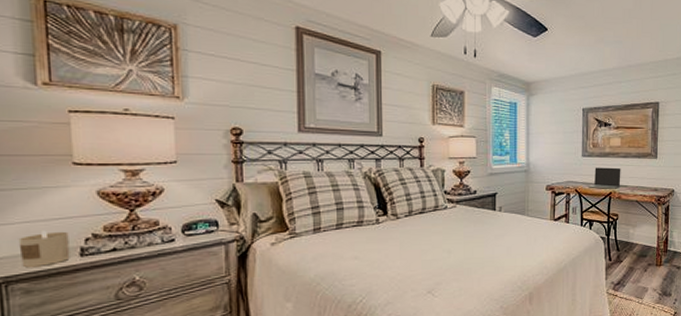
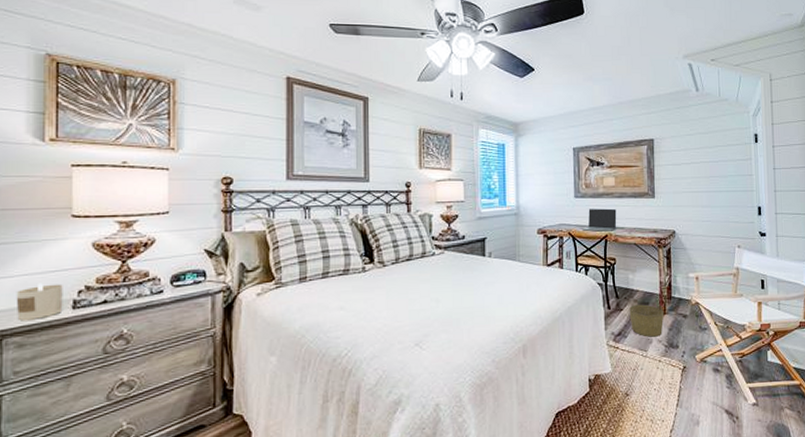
basket: none [628,256,660,286] -> present [629,304,664,337]

